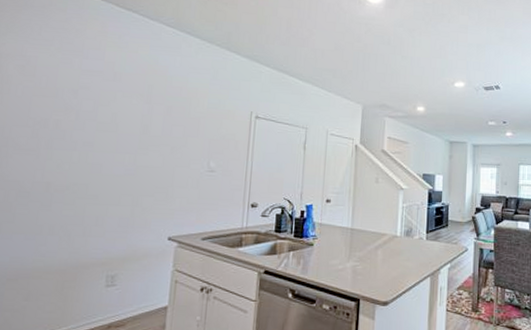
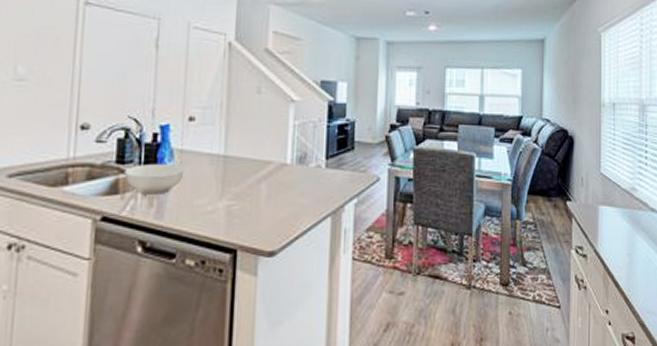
bowl: none [280,232,323,256] -> present [124,163,185,195]

